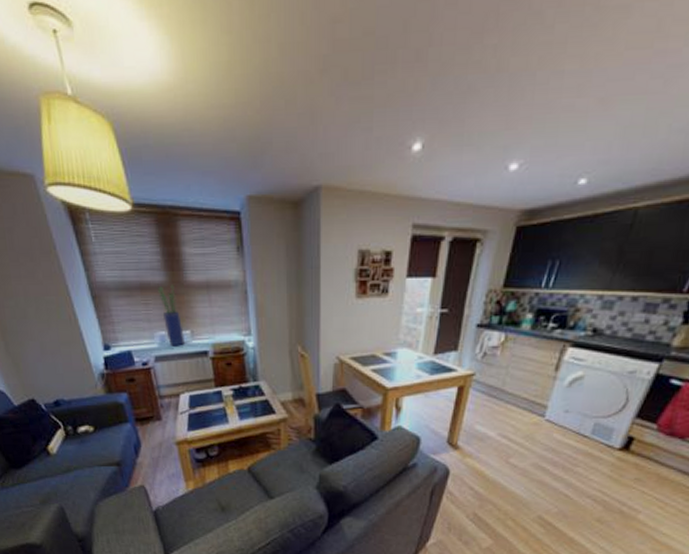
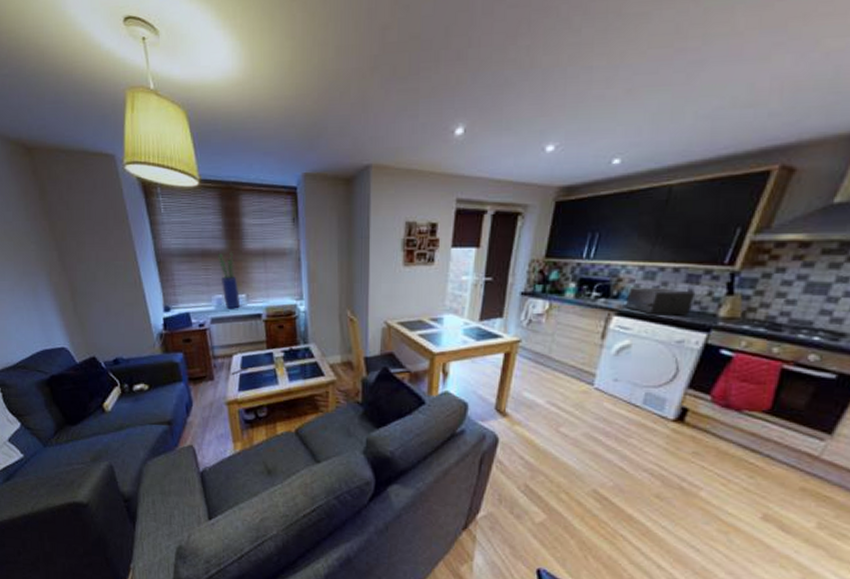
toaster: none [580,317,652,346] -> present [624,287,696,316]

